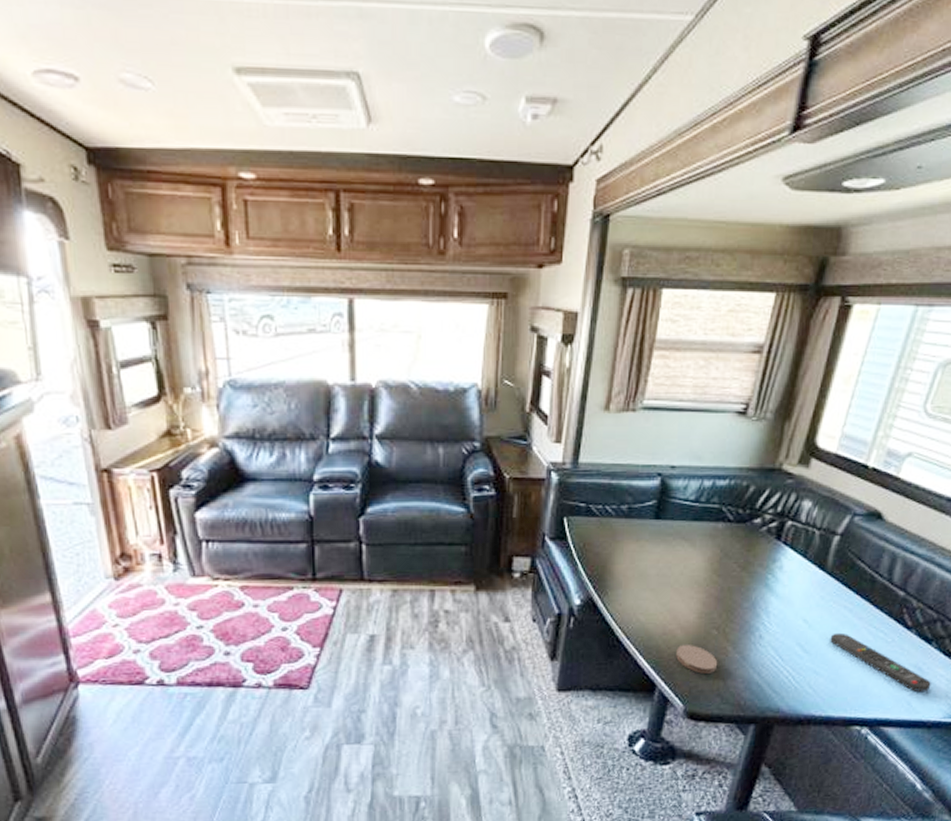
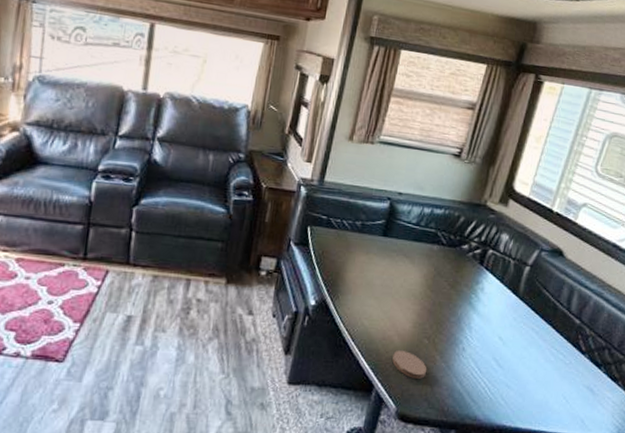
remote control: present [830,632,931,692] -> none [520,351,601,411]

